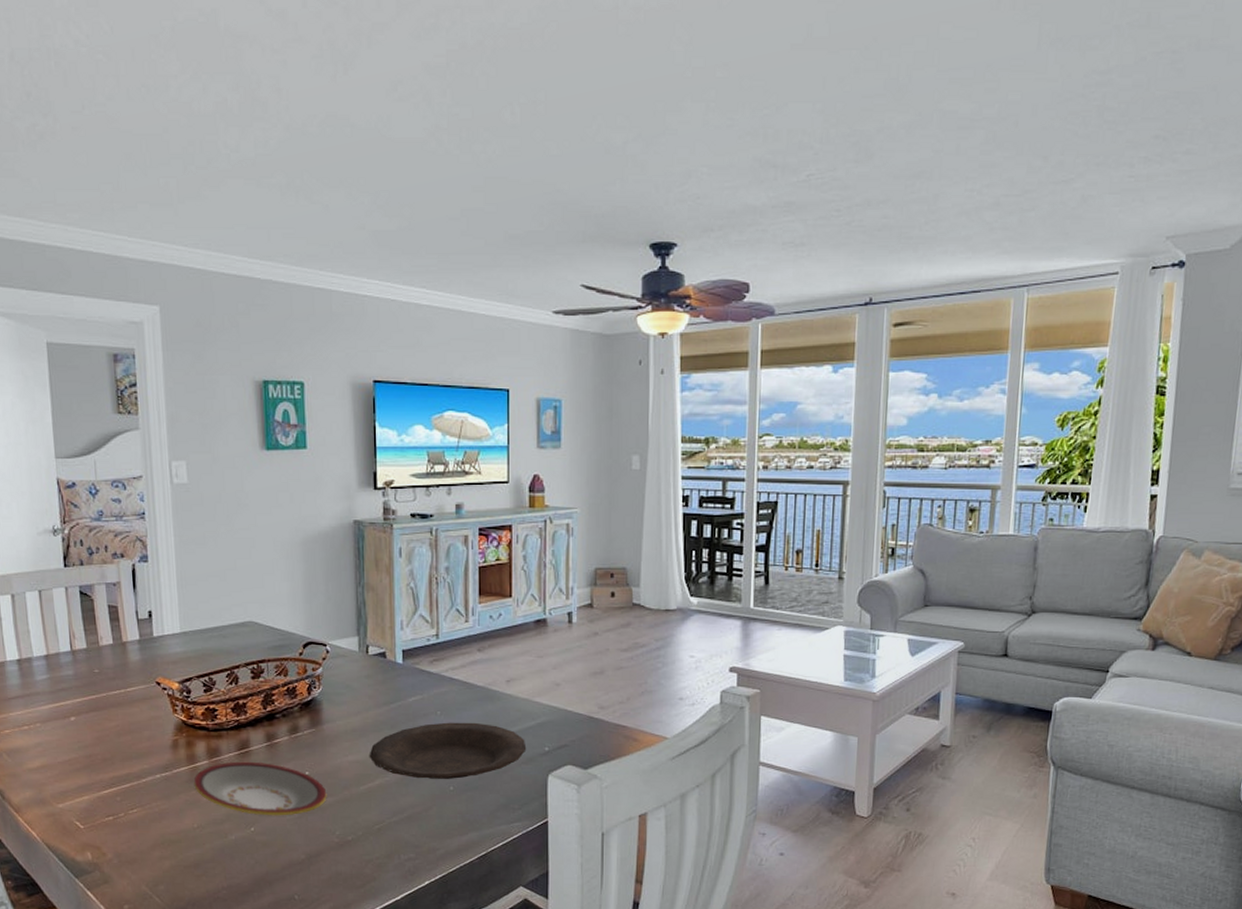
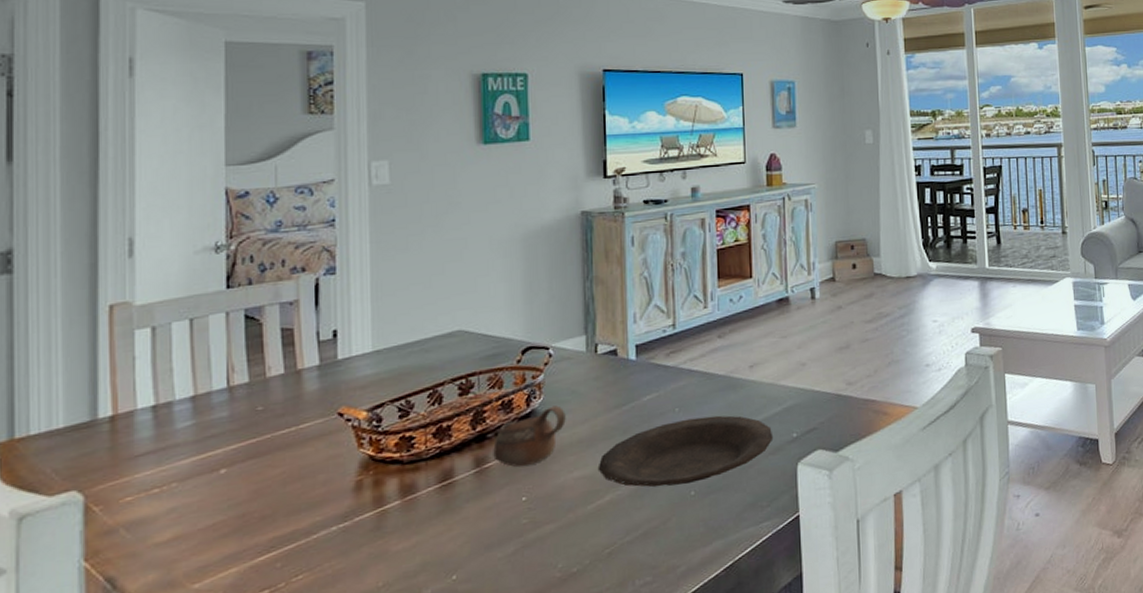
plate: present [193,761,327,816] -> none [380,493,548,559]
cup: none [281,697,341,746] -> present [493,405,566,467]

